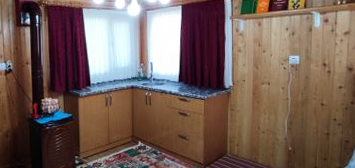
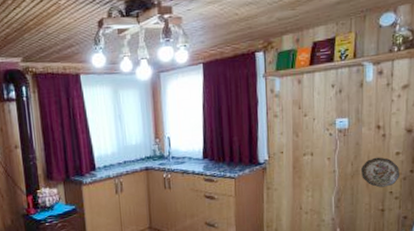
decorative plate: none [309,89,342,115] -> present [360,157,399,188]

